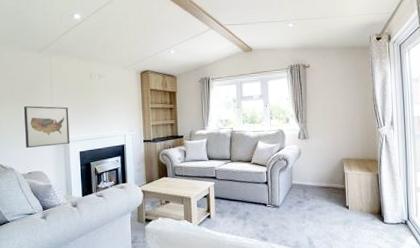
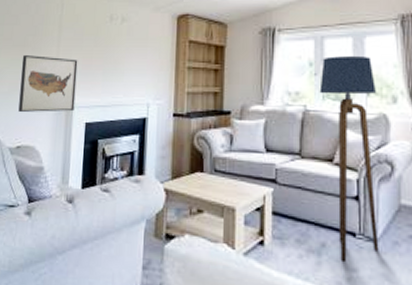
floor lamp: none [240,94,280,221] -> present [319,56,379,261]

